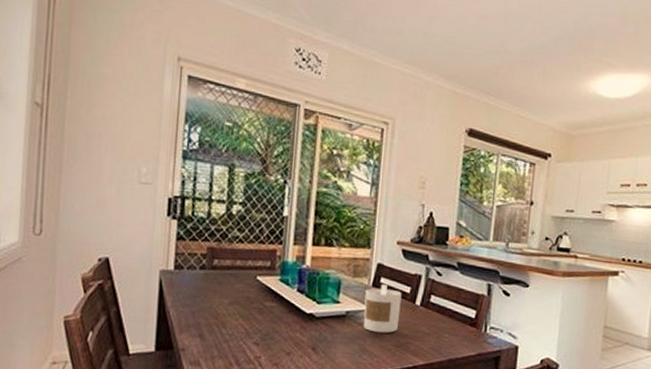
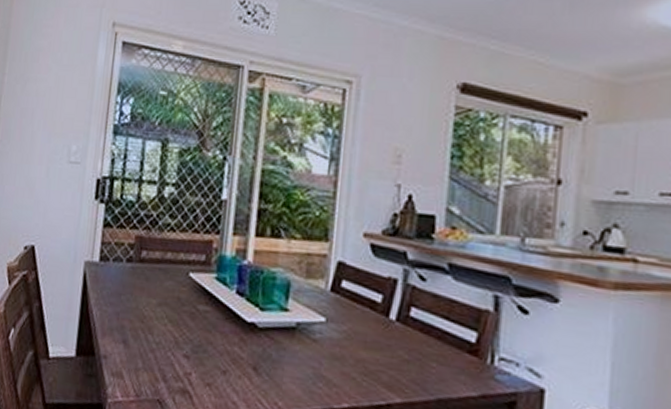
candle: present [363,284,402,333] -> none [319,289,370,356]

